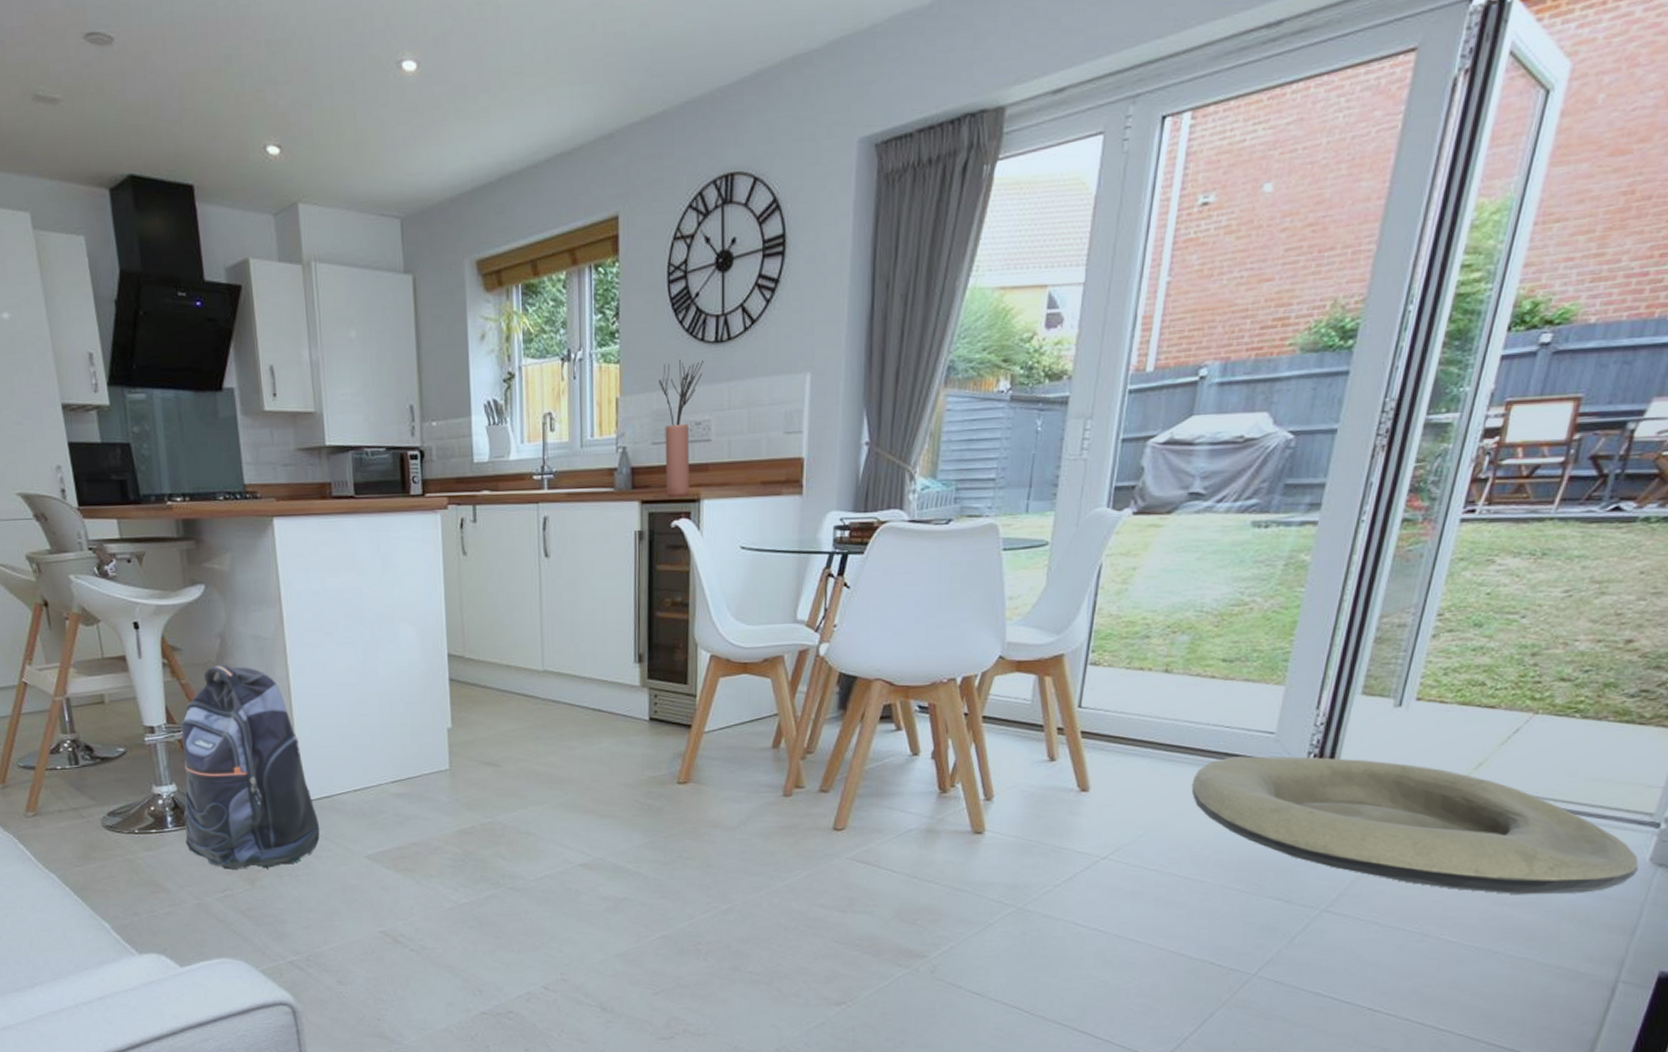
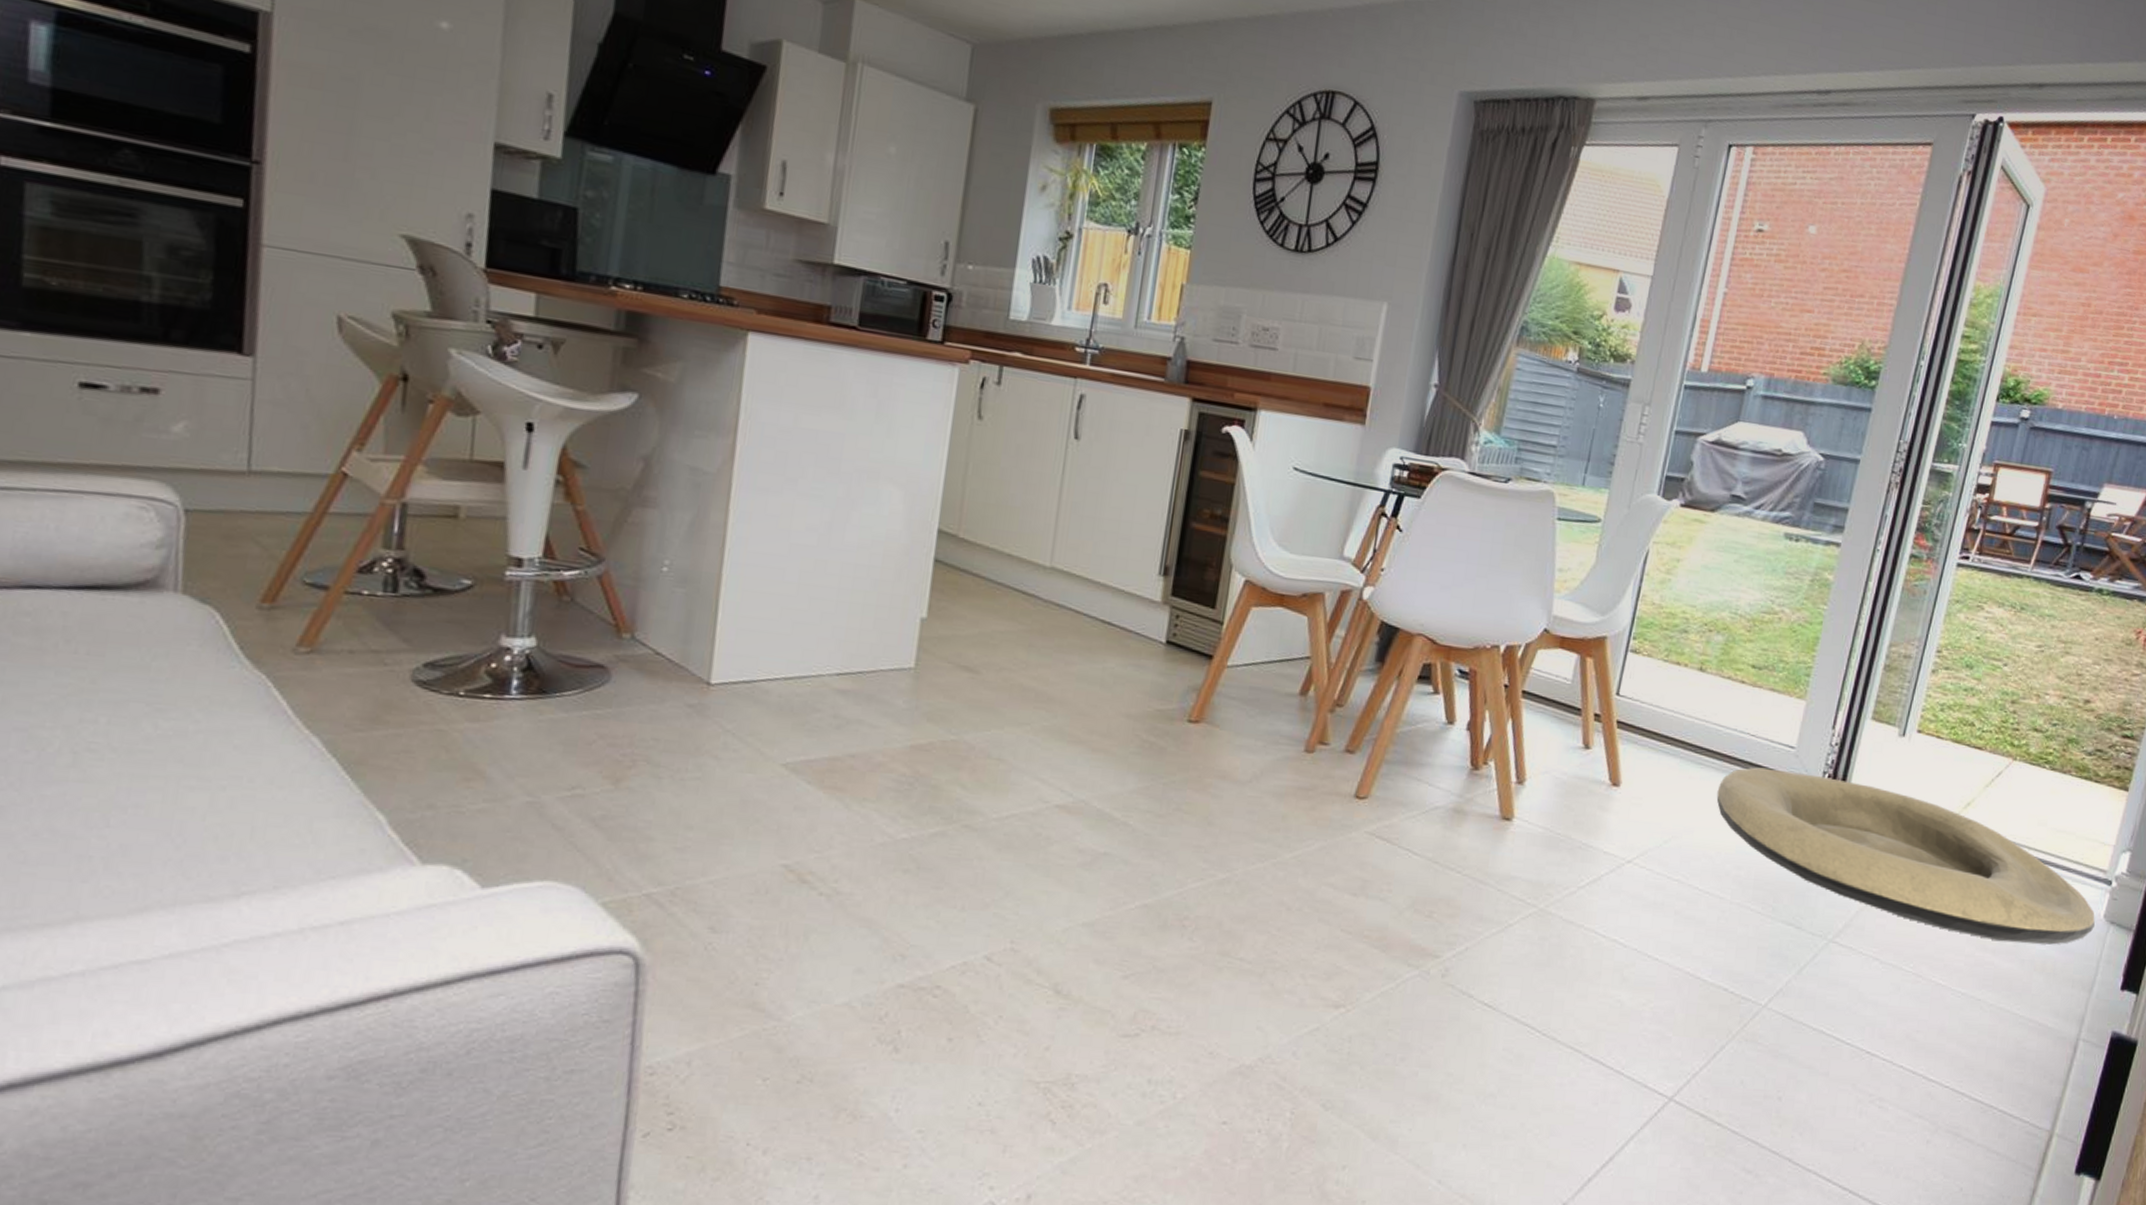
backpack: present [180,664,320,870] -> none [531,494,728,766]
vase: present [658,359,705,498] -> none [1221,260,1281,403]

